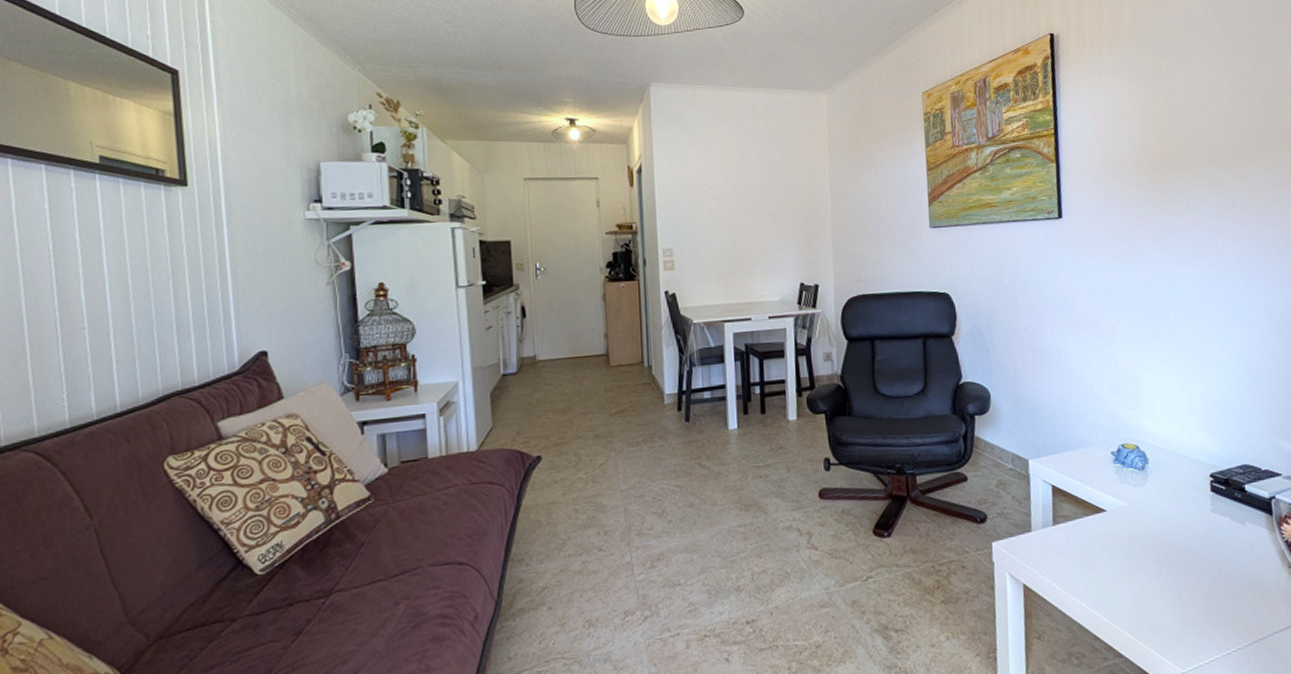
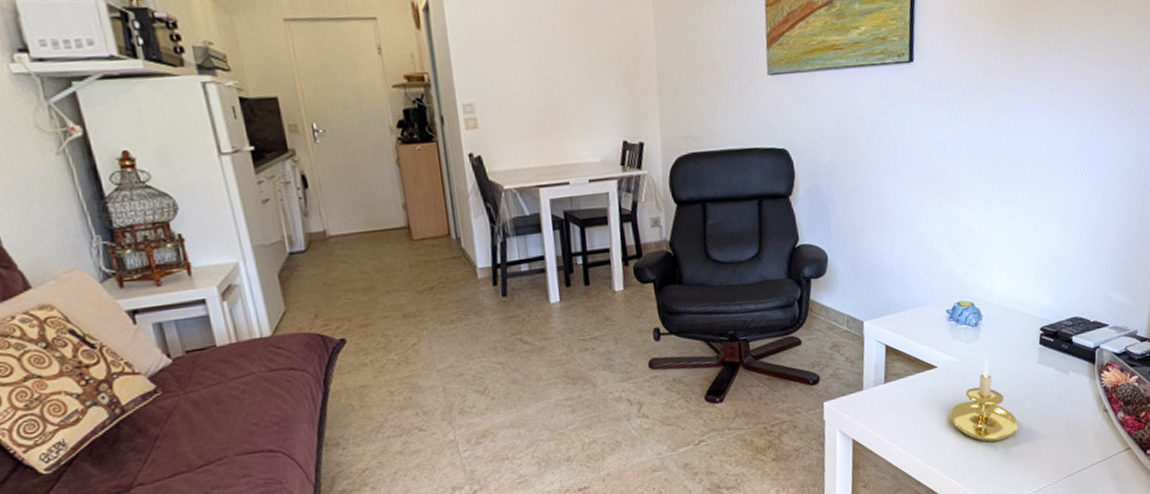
candle holder: none [1122,502,1199,597] -> present [949,357,1019,443]

